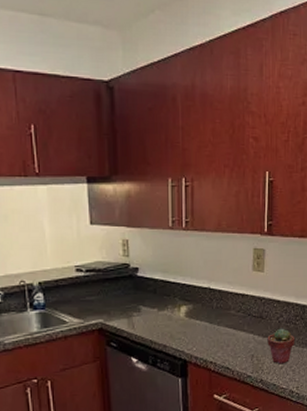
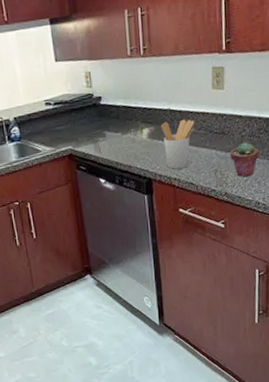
utensil holder: none [199,299,234,352] -> present [160,119,195,170]

